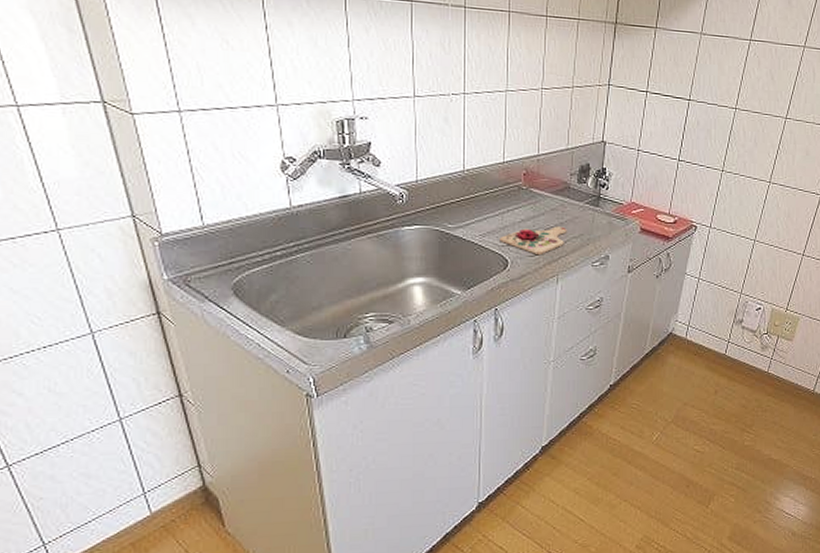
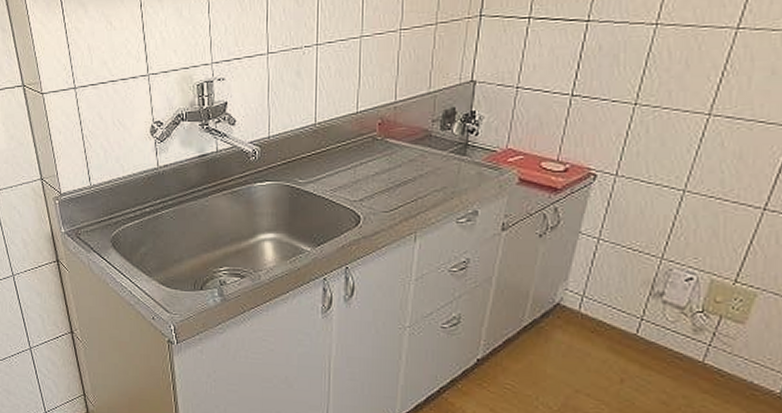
cutting board: present [500,226,567,254] -> none [352,179,427,210]

